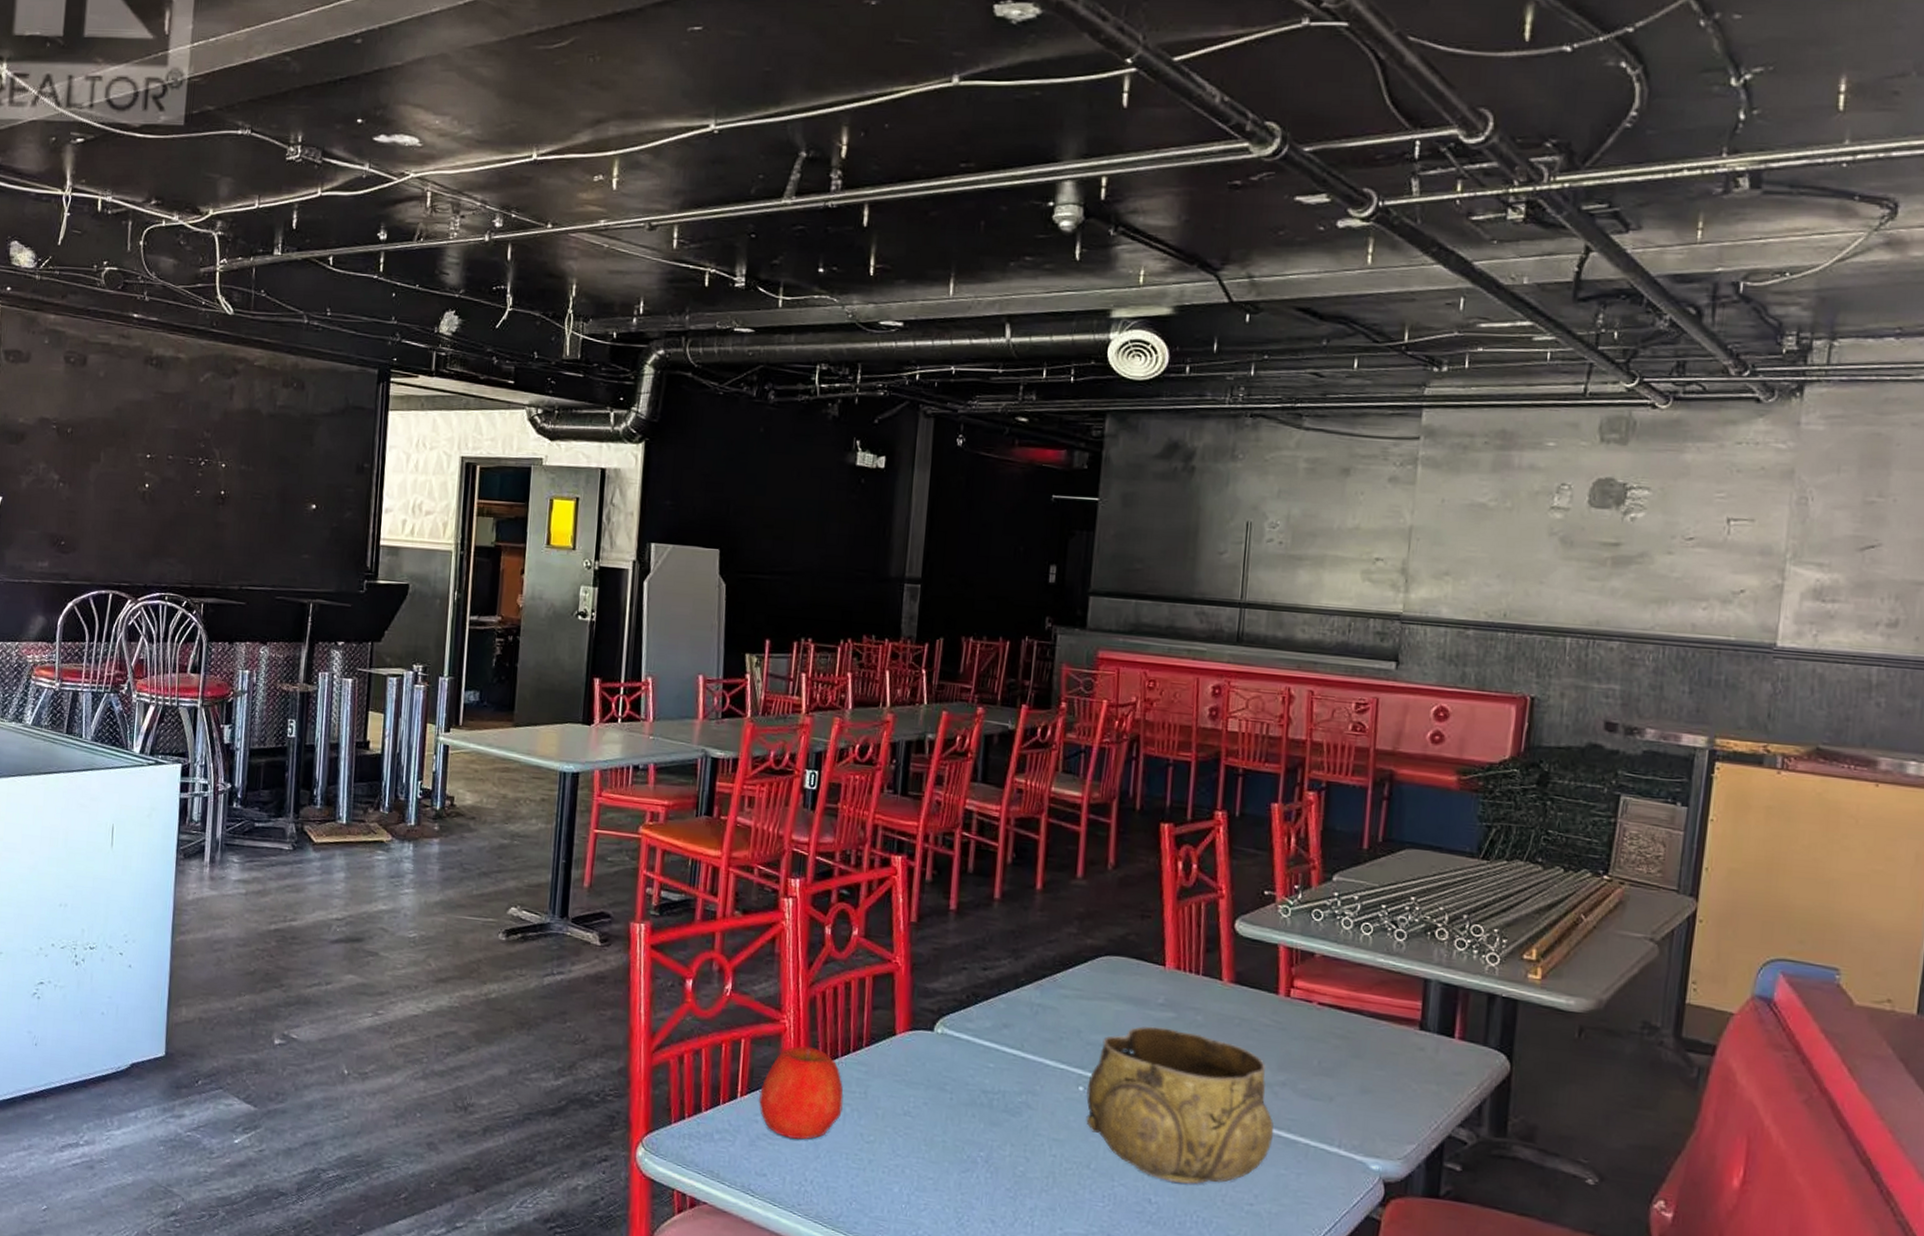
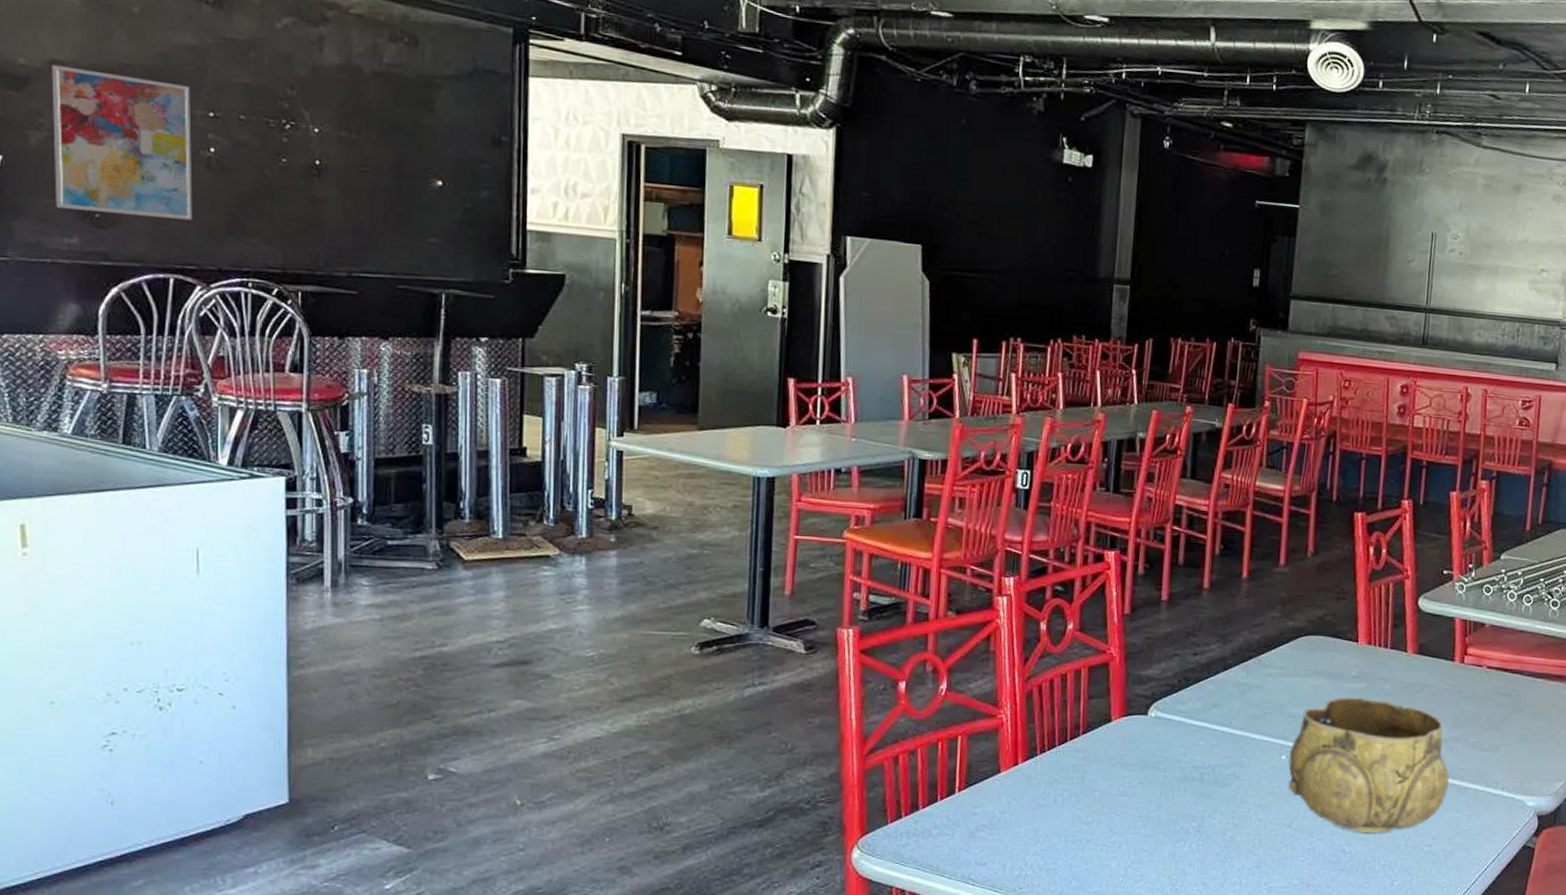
wall art: none [35,422,135,545] -> present [51,64,193,220]
apple: present [759,1045,844,1140] -> none [977,737,1062,827]

